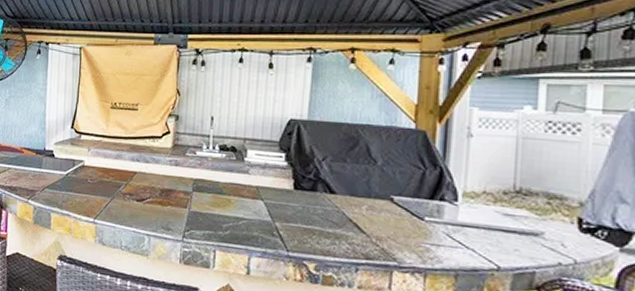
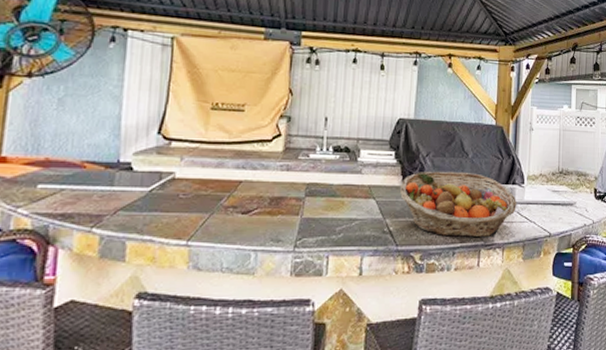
fruit basket: none [290,176,446,258] -> present [399,171,516,238]

